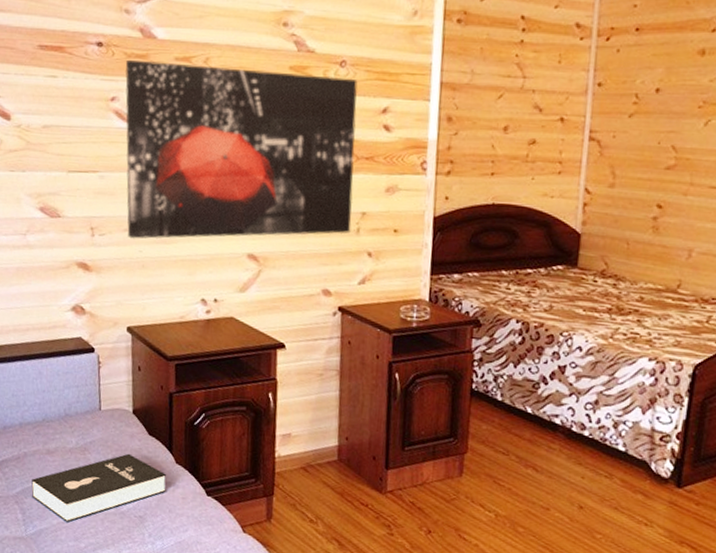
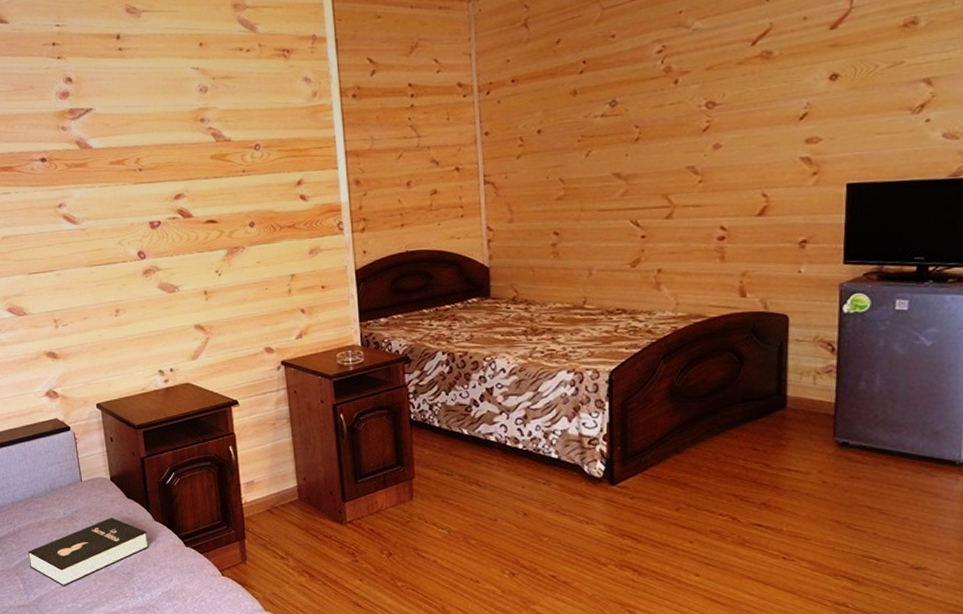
wall art: present [125,59,358,239] -> none [67,159,283,325]

